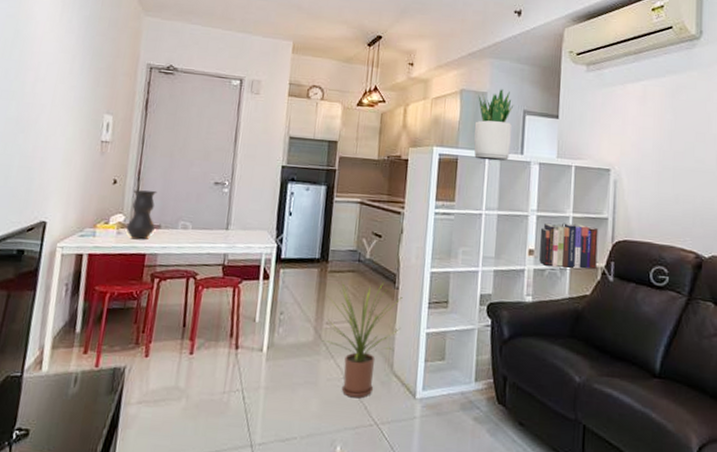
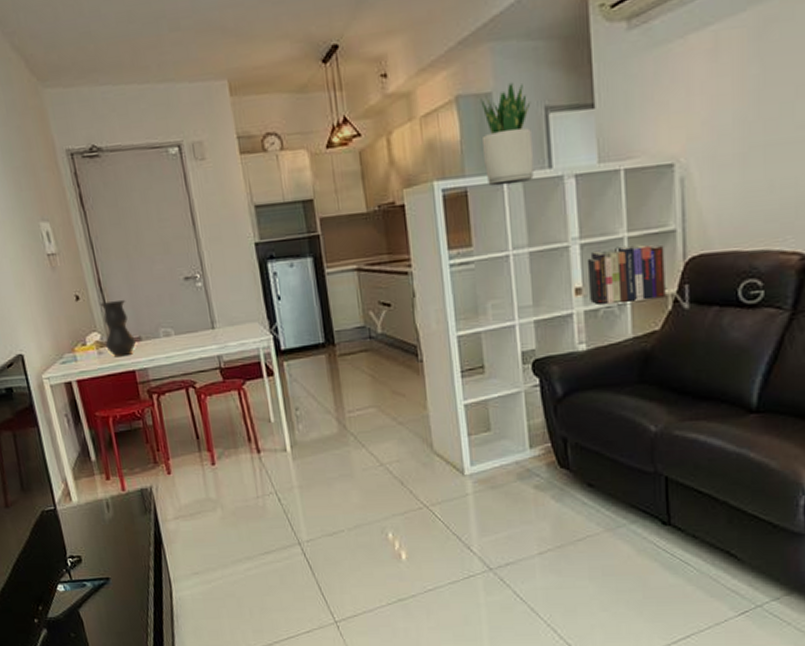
house plant: present [321,280,403,399] -> none [340,356,434,484]

